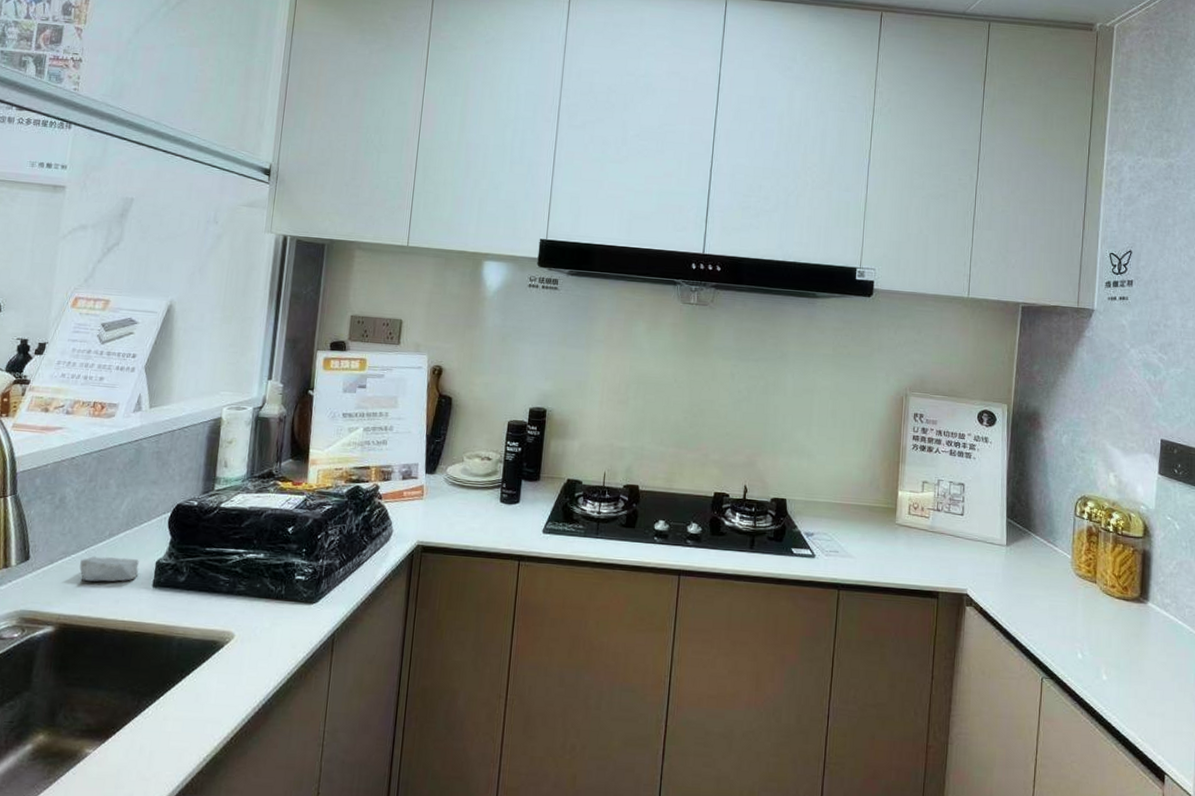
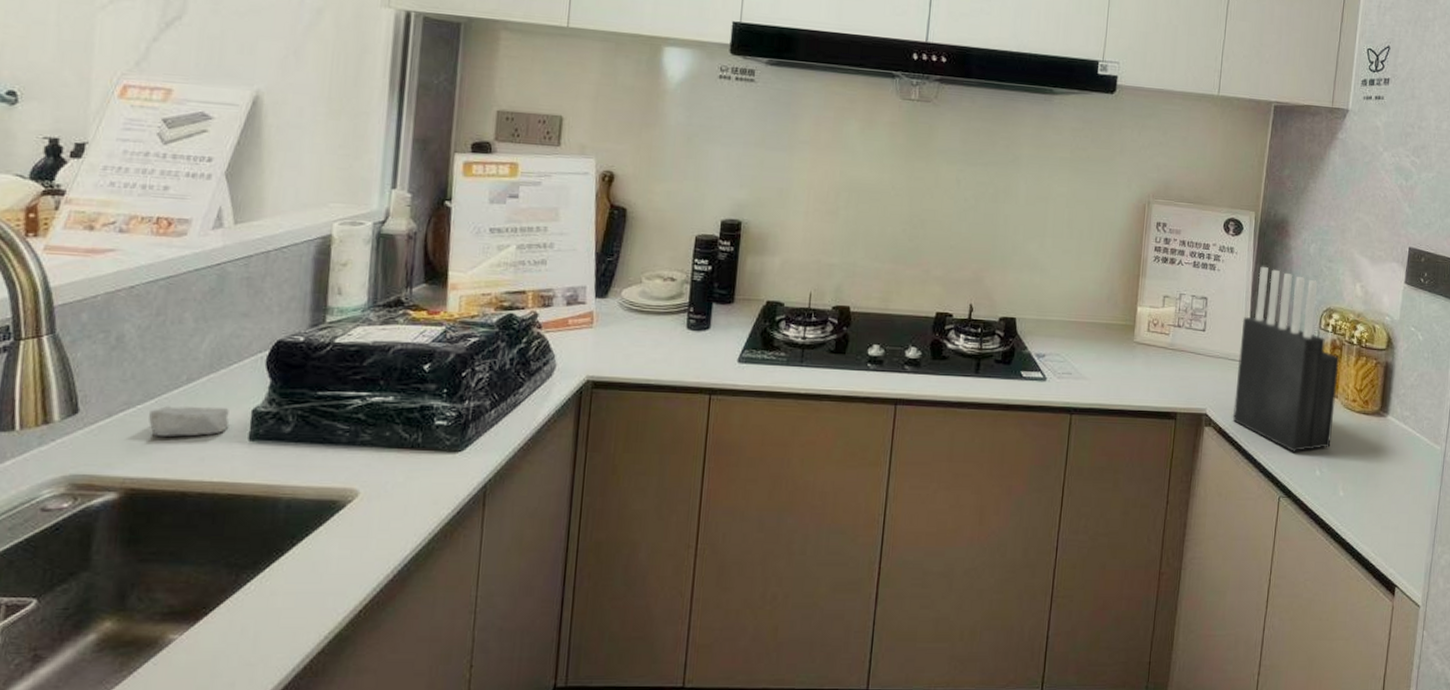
knife block: none [992,455,1096,635] -> present [1232,266,1340,452]

